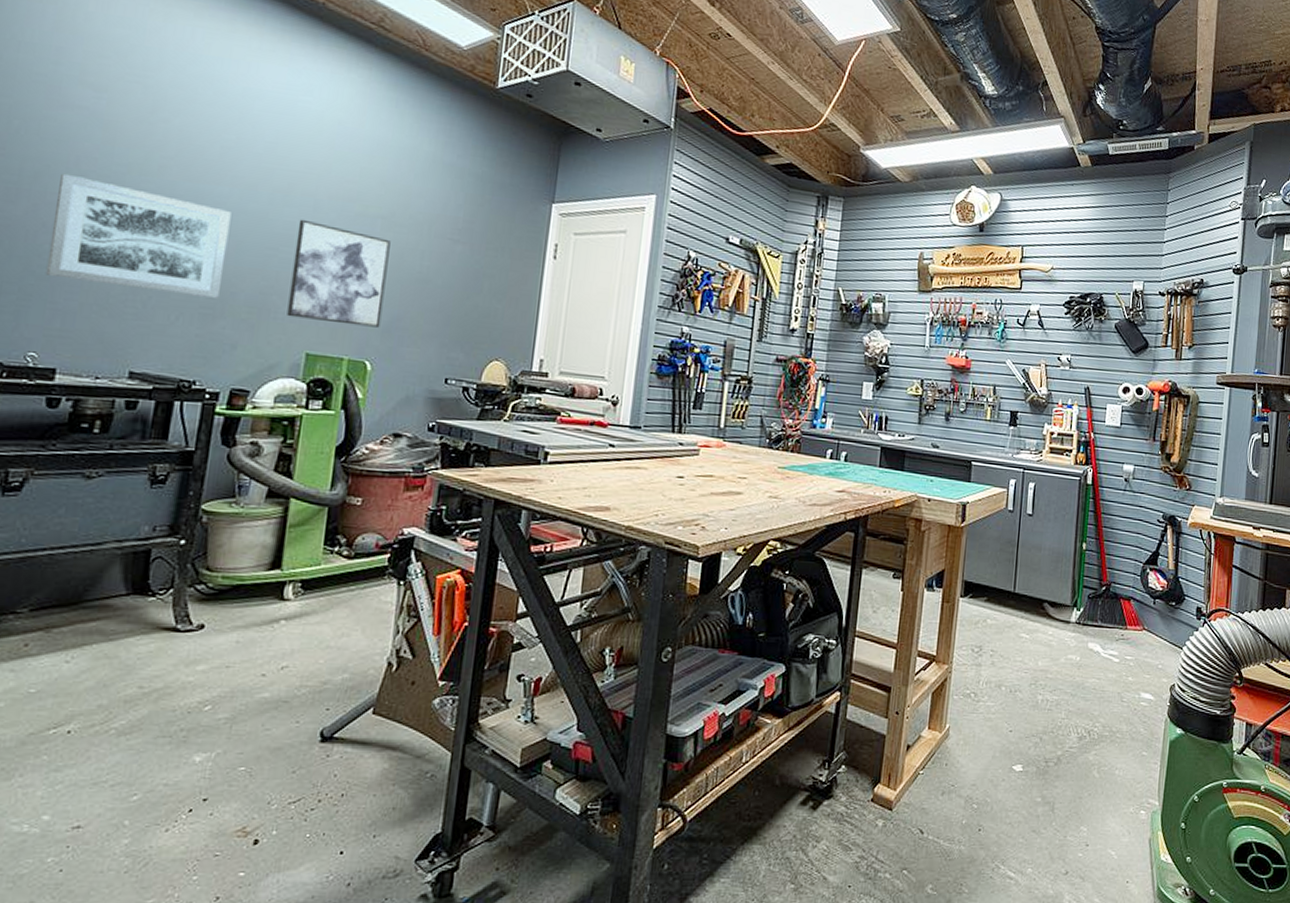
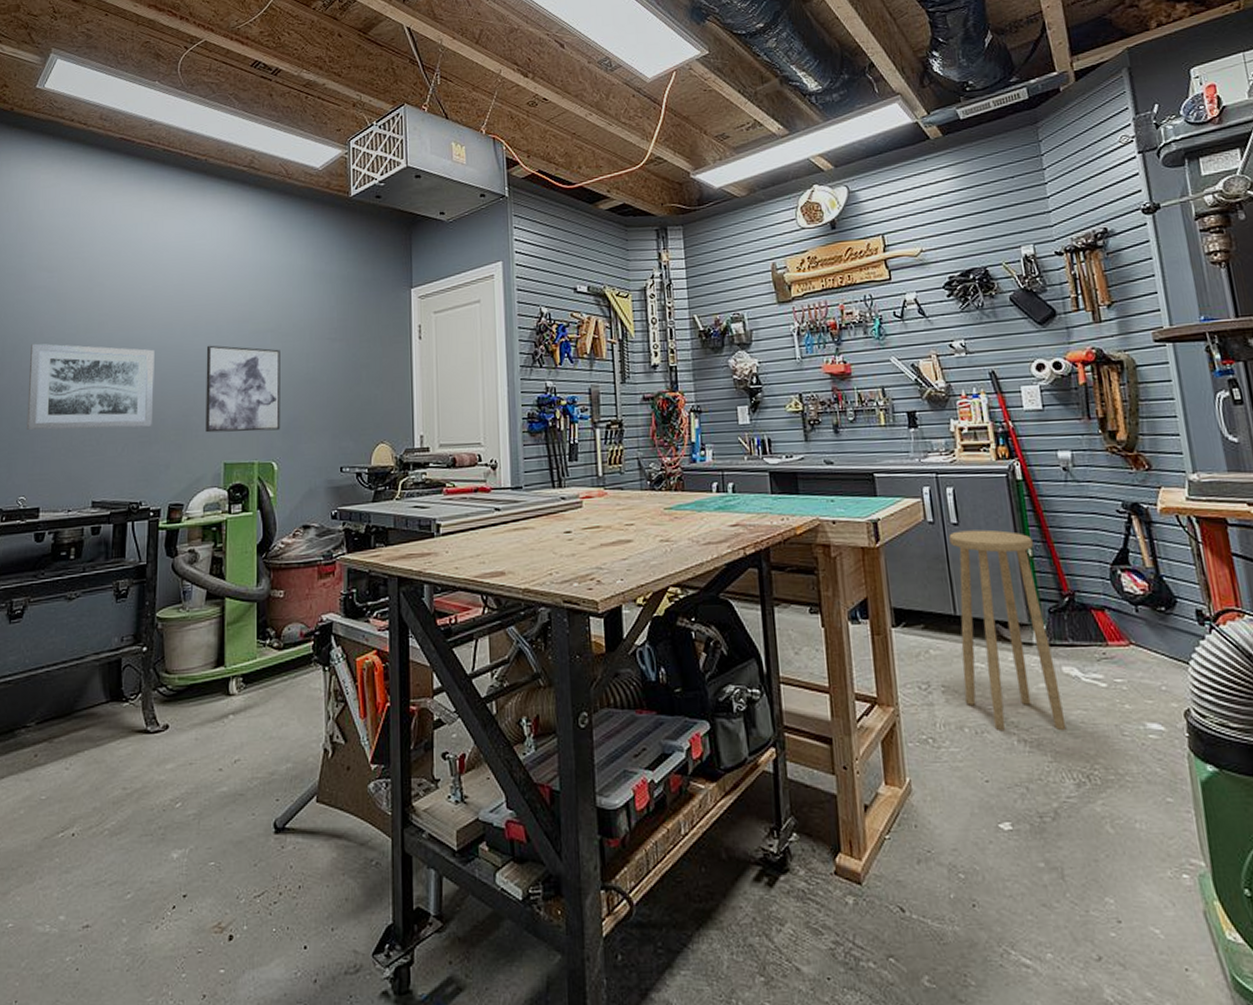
stool: none [1008,521,1088,695] -> present [949,529,1067,732]

